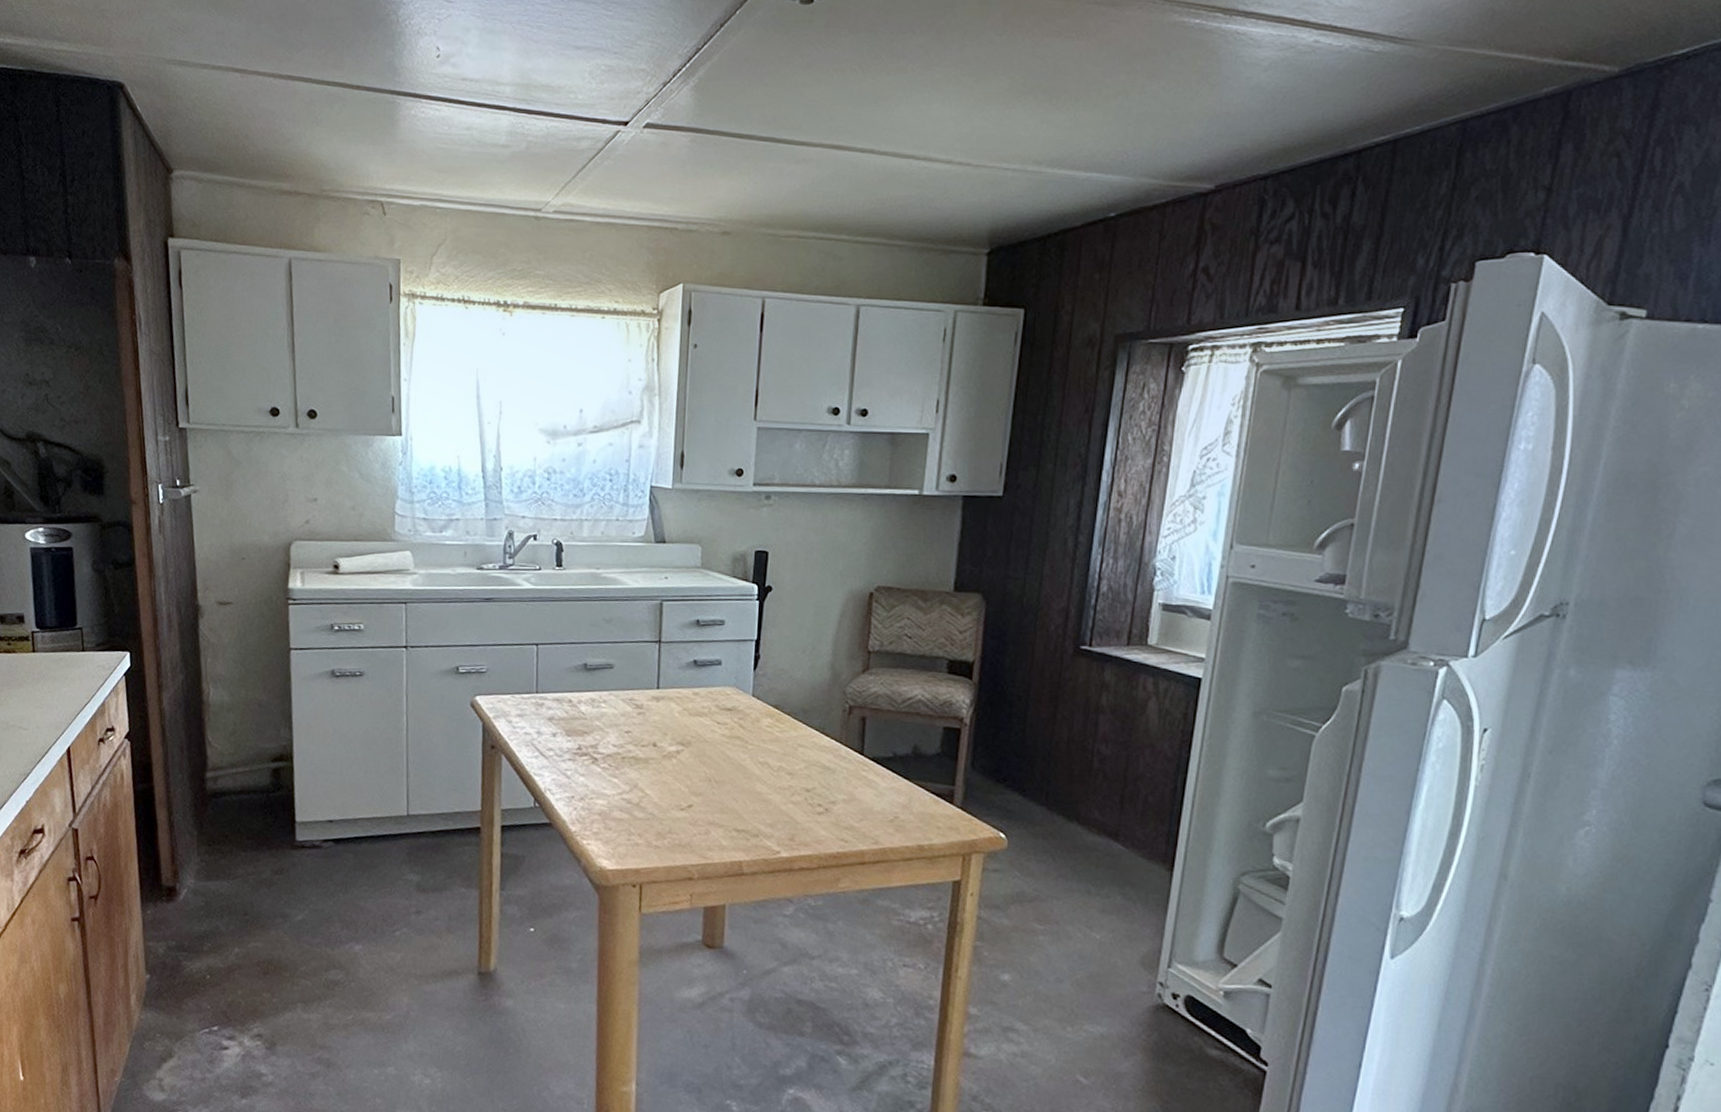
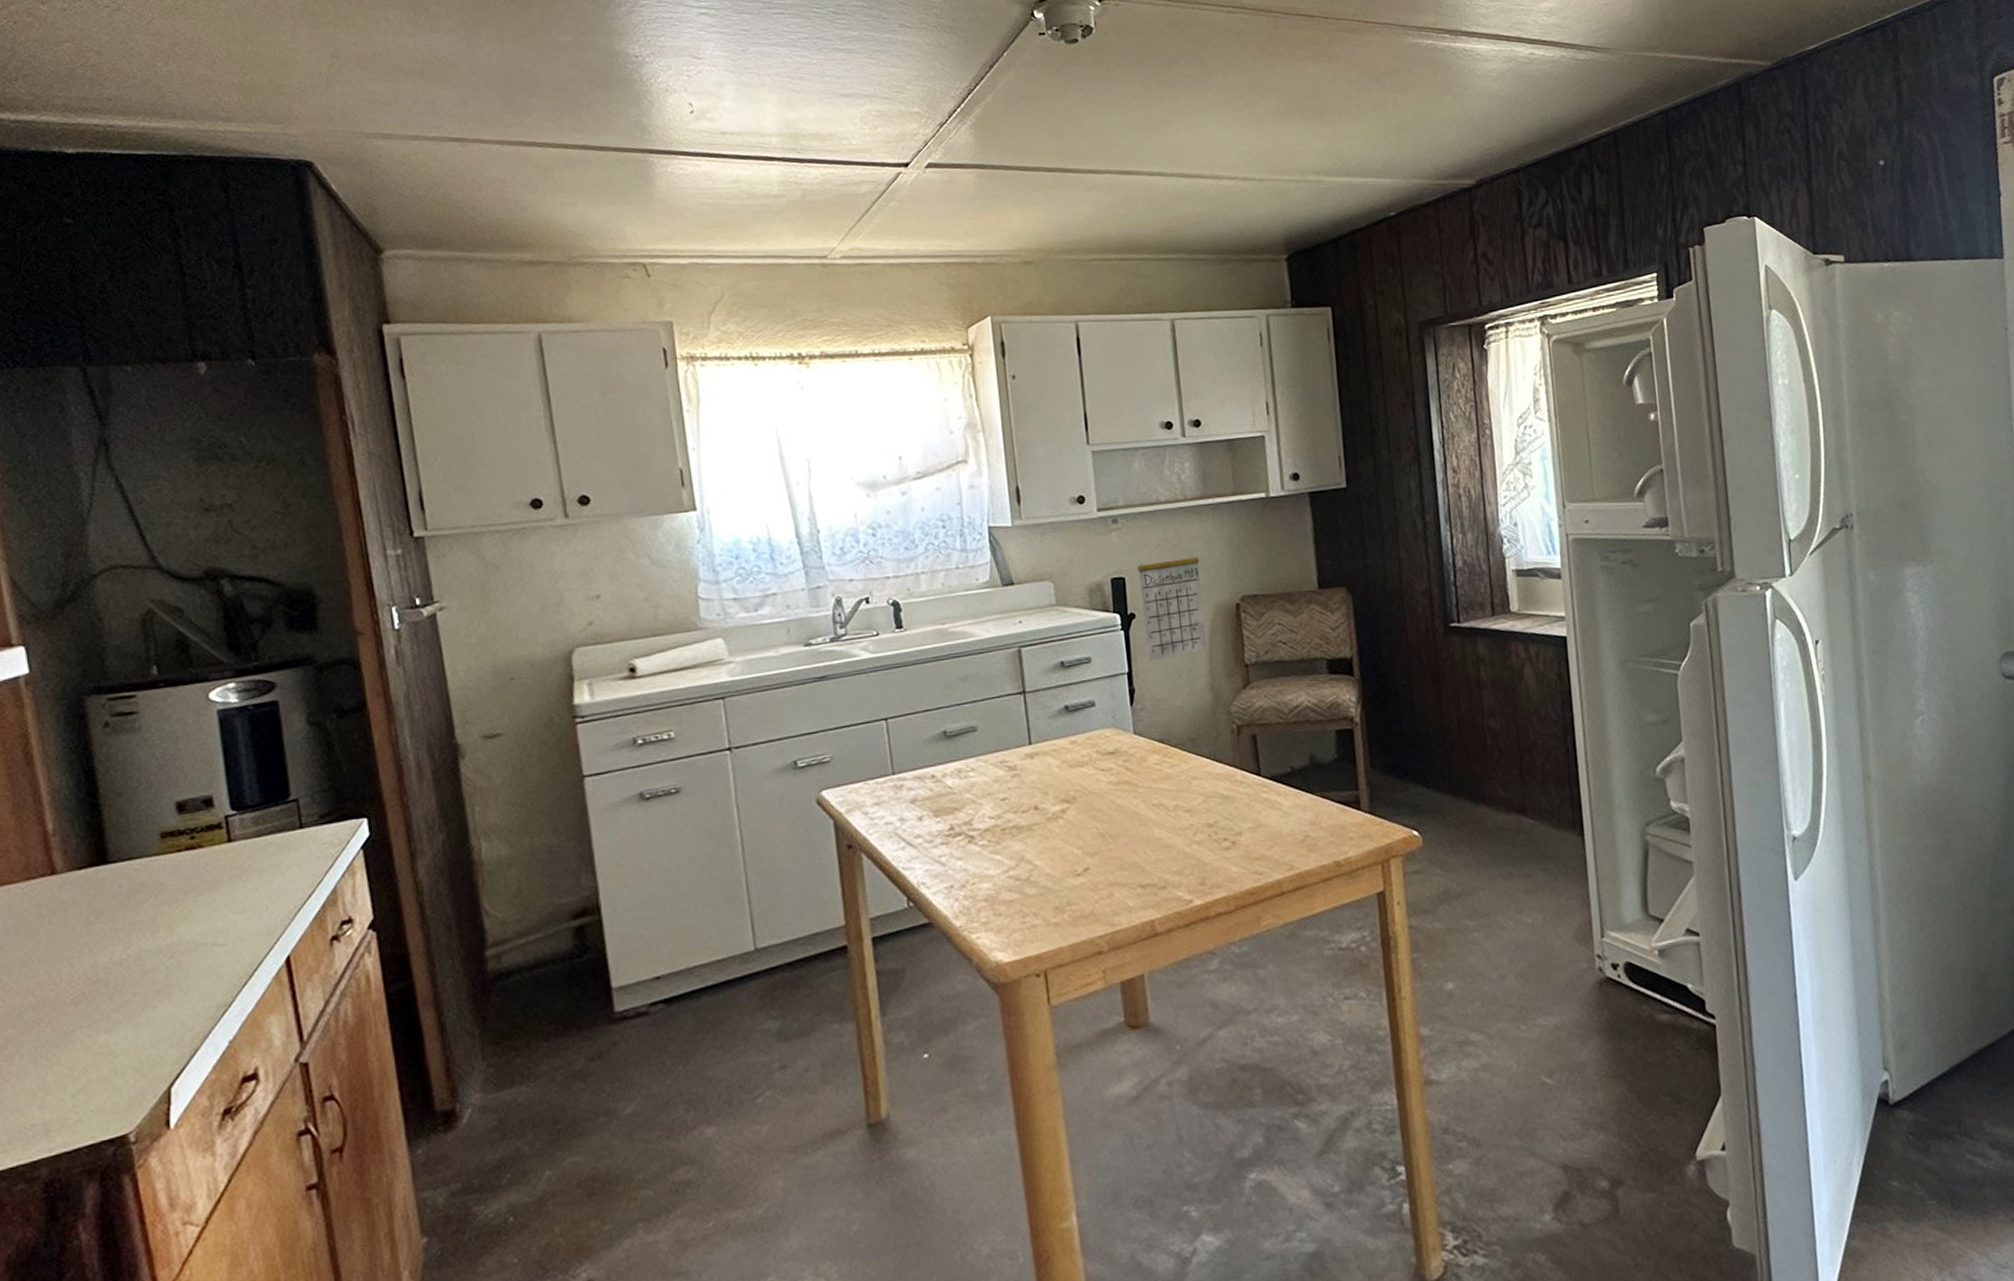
calendar: none [777,521,843,634] -> present [1137,539,1207,662]

